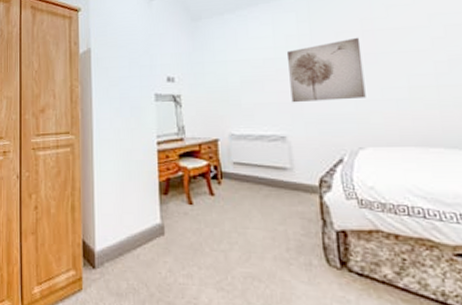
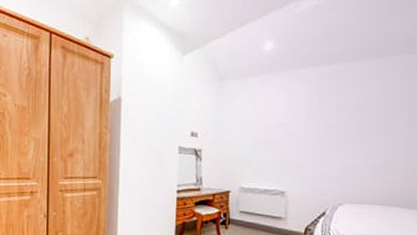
wall art: present [286,37,366,103] -> none [294,111,356,164]

